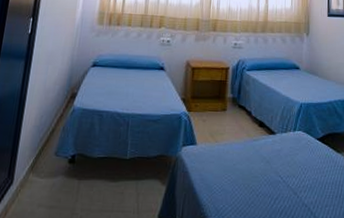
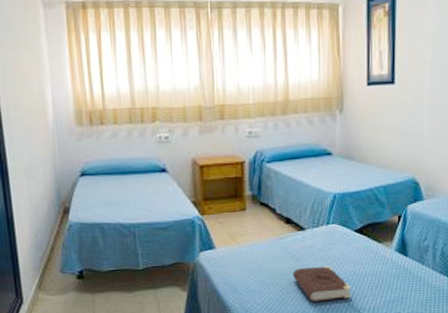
book: none [262,171,315,208] -> present [292,266,352,303]

